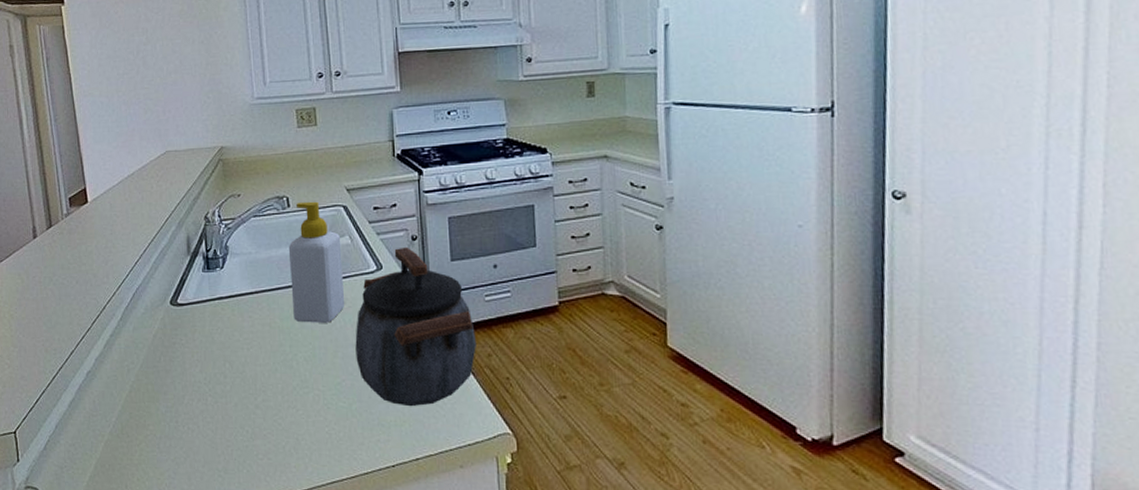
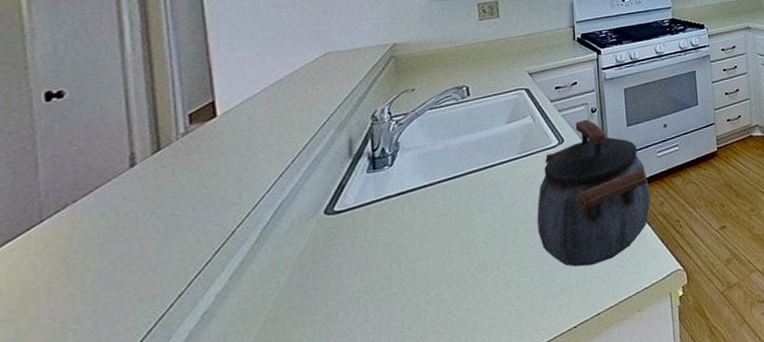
soap bottle: present [288,201,345,323] -> none [467,87,527,206]

